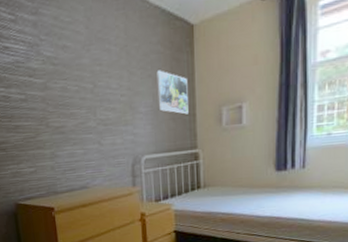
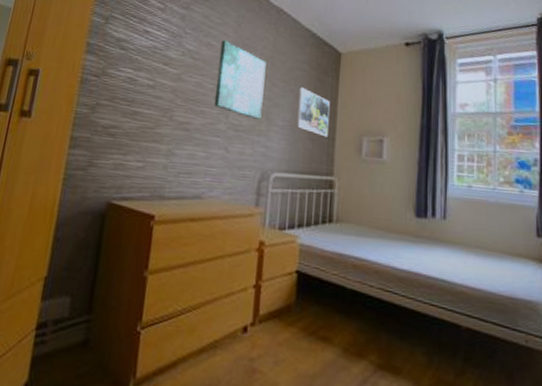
wall art: none [75,39,125,111] -> present [214,40,266,119]

